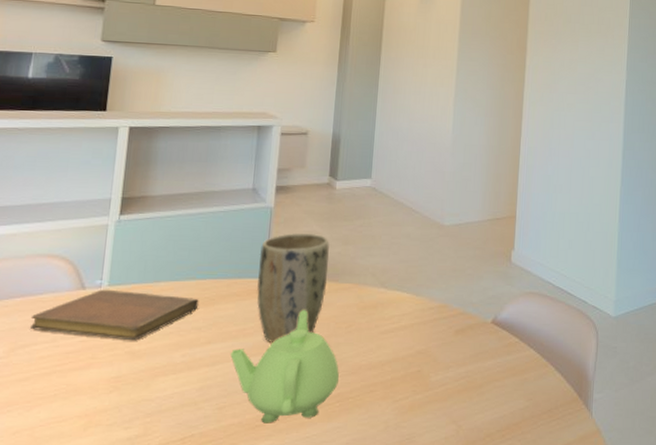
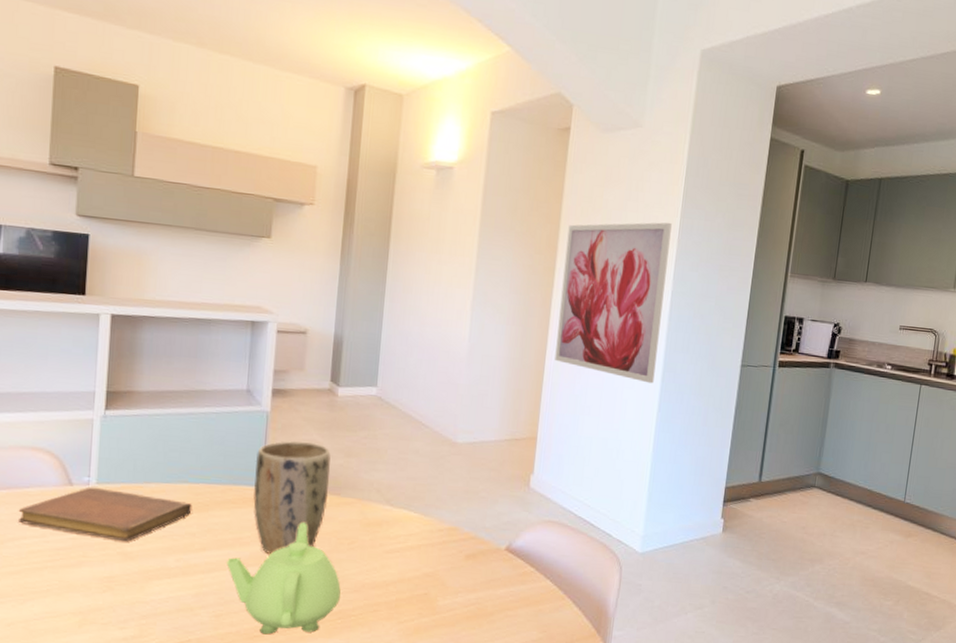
wall art: none [529,22,622,161] -> present [555,222,672,384]

